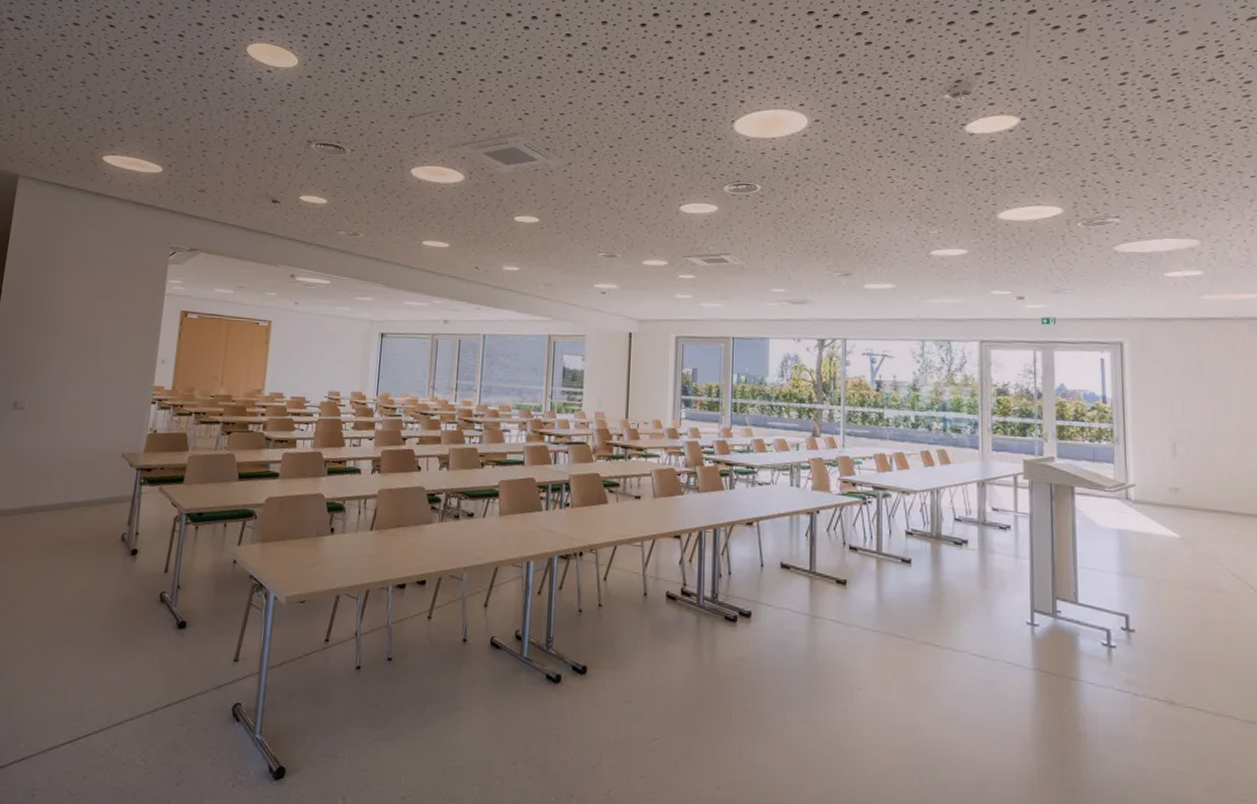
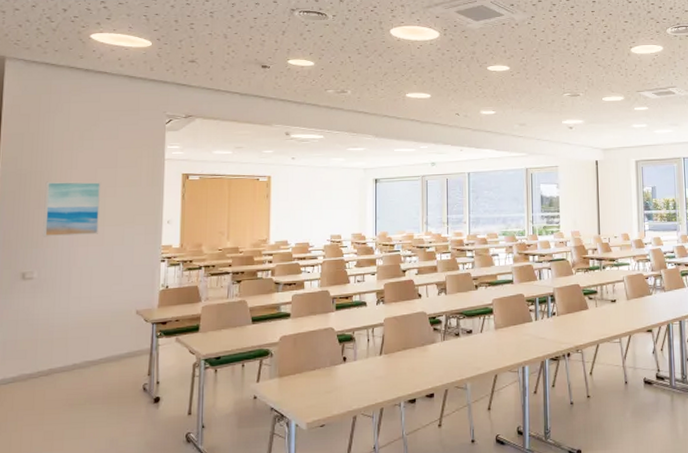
wall art: none [37,308,100,368] -> present [42,181,102,237]

